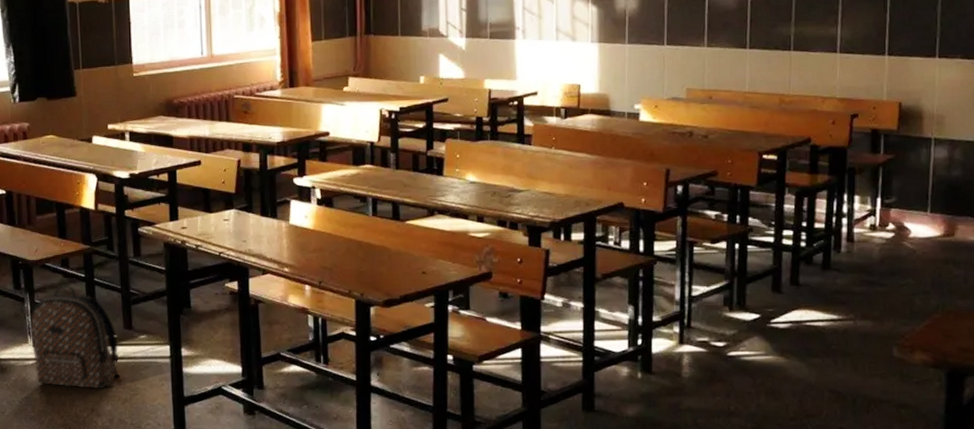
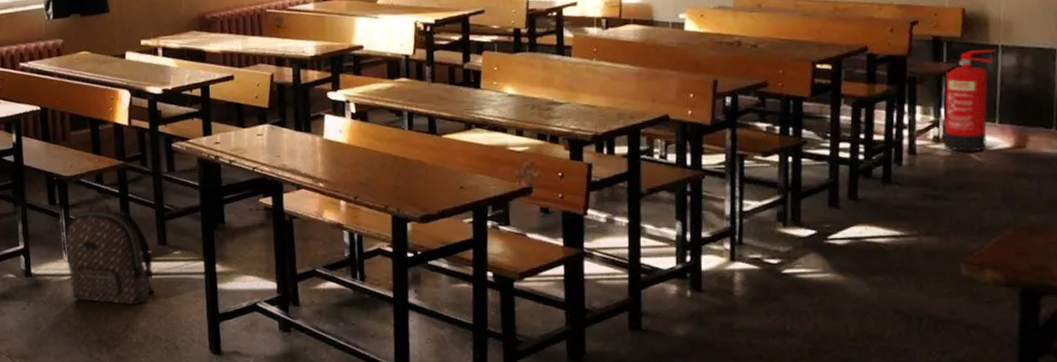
fire extinguisher: none [871,142,929,239] -> present [933,50,996,152]

